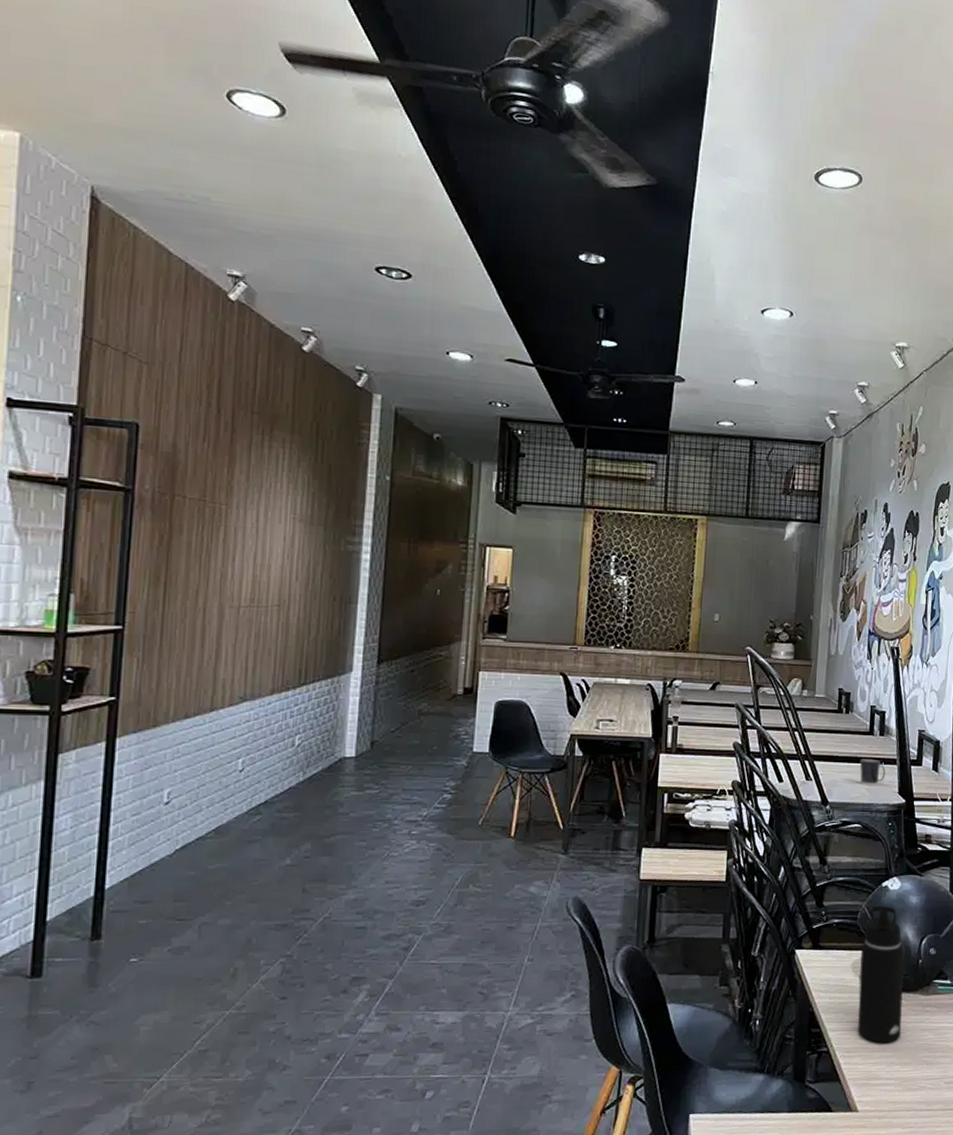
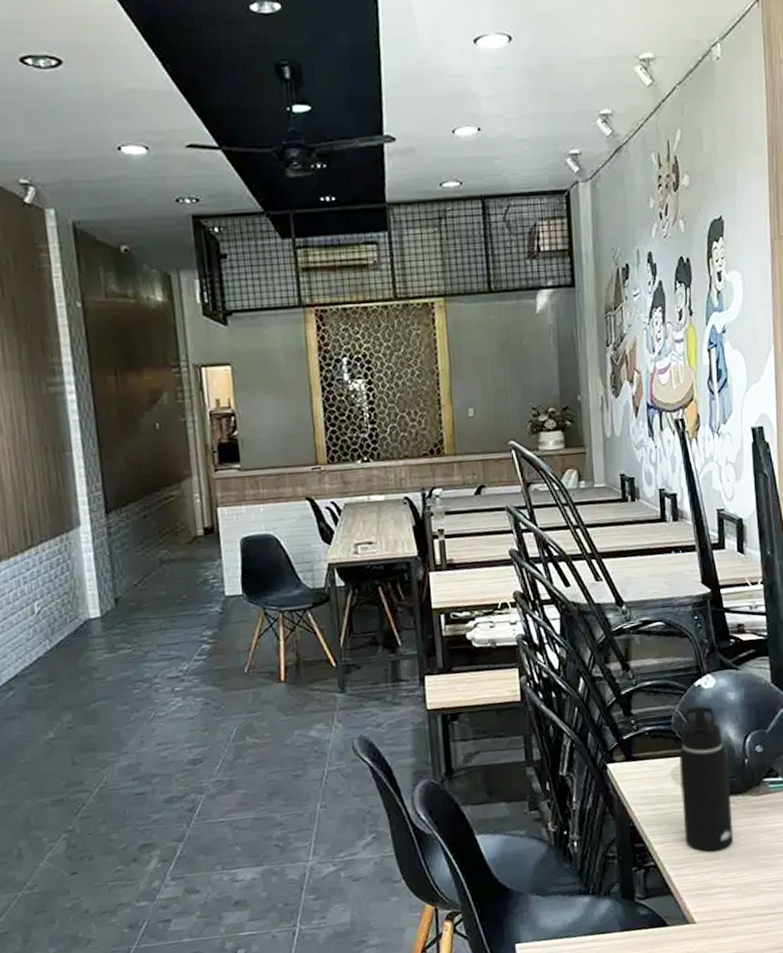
mug: present [859,759,886,786] -> none [653,548,685,579]

